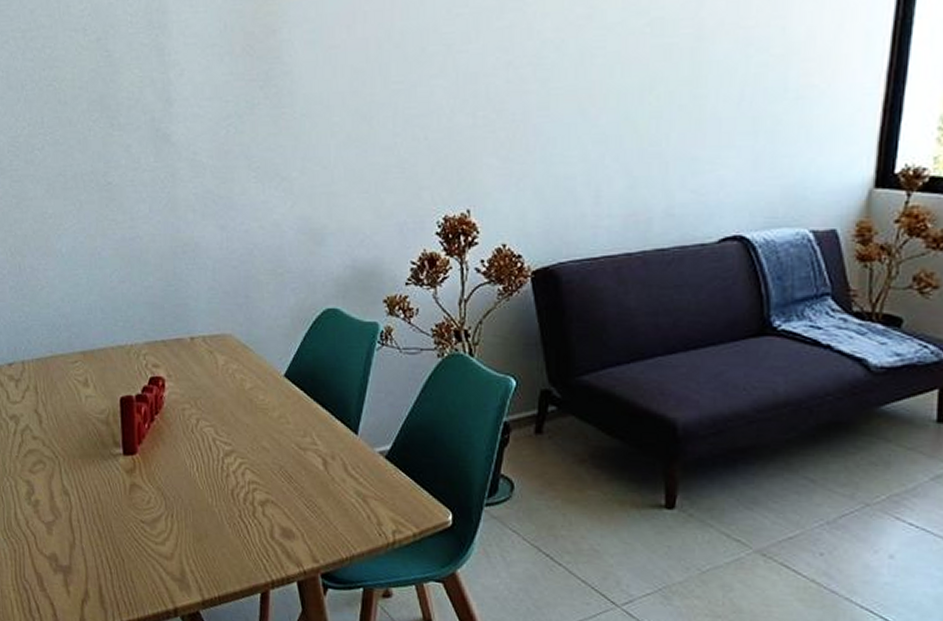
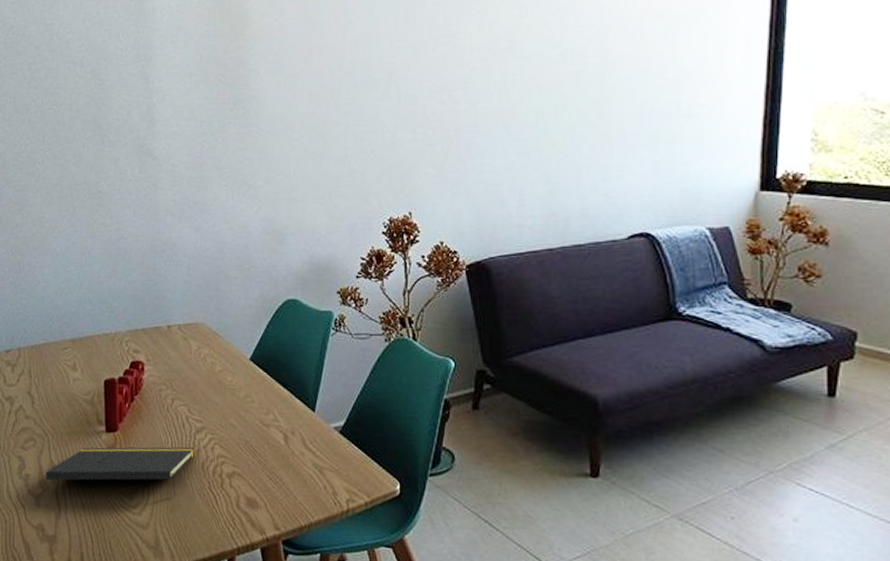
notepad: none [57,471,223,524] -> present [46,446,194,495]

